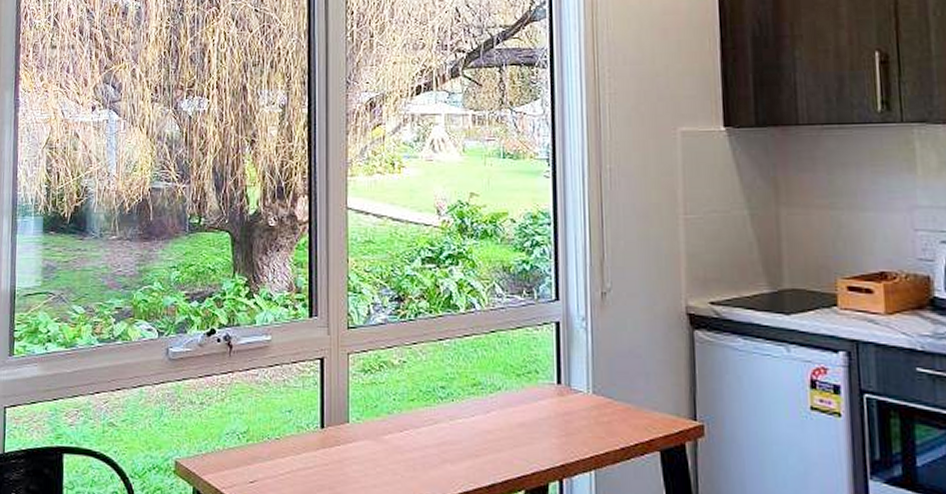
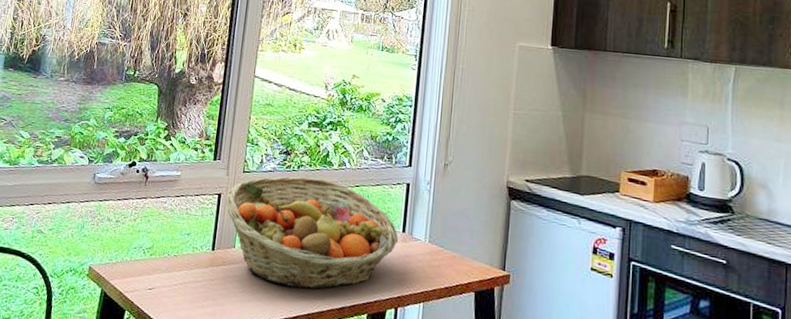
fruit basket: none [330,326,554,466] -> present [226,176,399,290]

